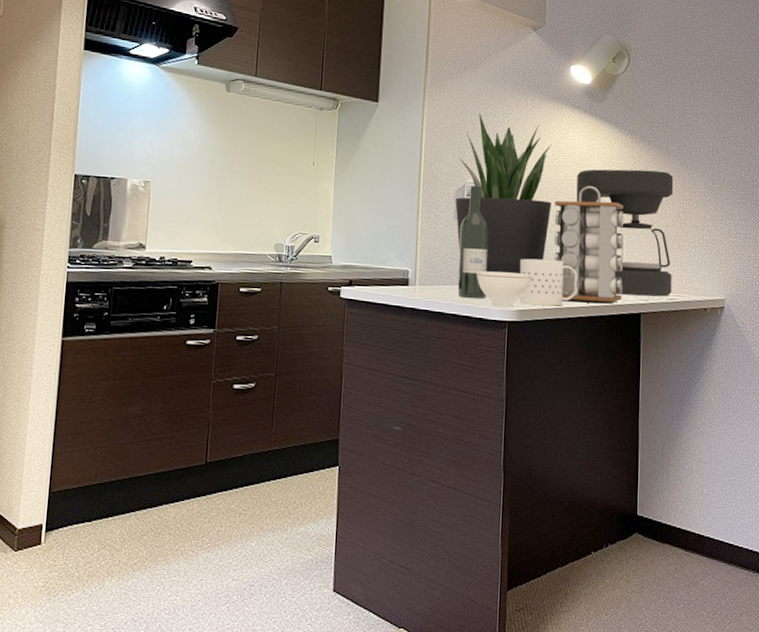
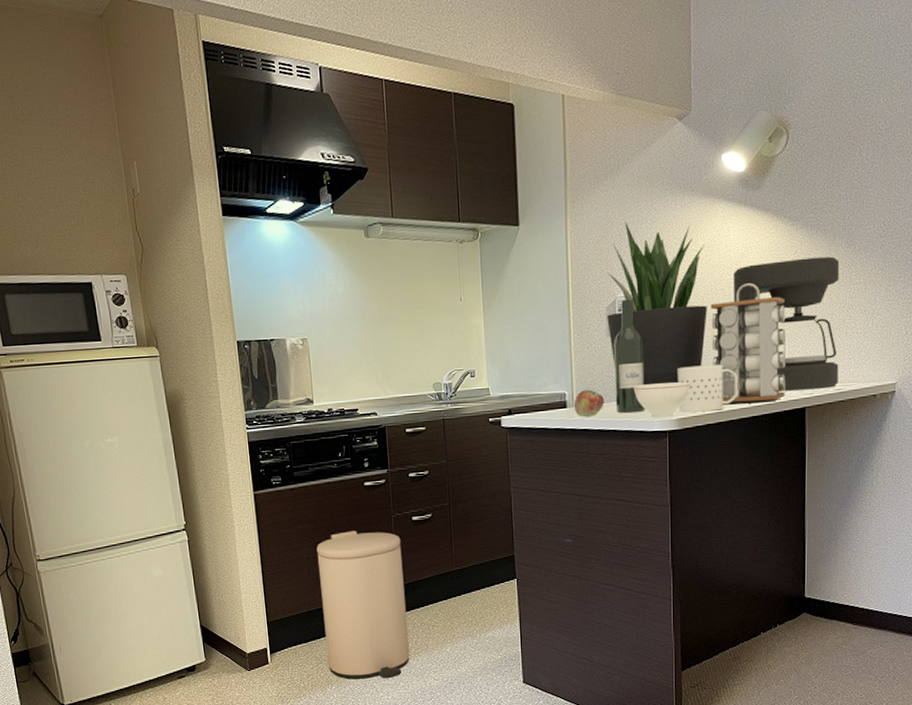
pedal bin: none [112,393,218,574] -> present [316,531,410,679]
fruit: none [415,269,446,298] -> present [573,389,604,418]

